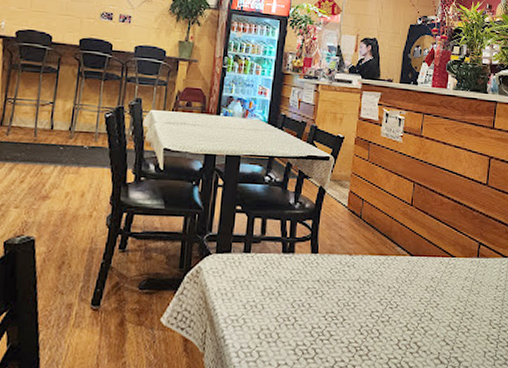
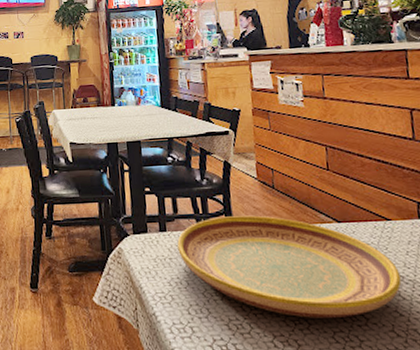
plate: none [259,242,453,345] -> present [177,215,402,318]

